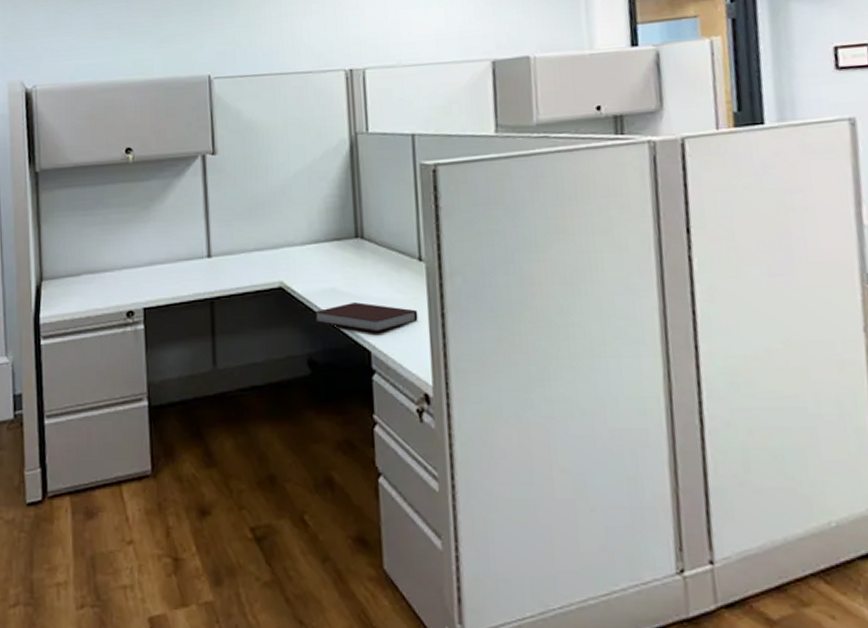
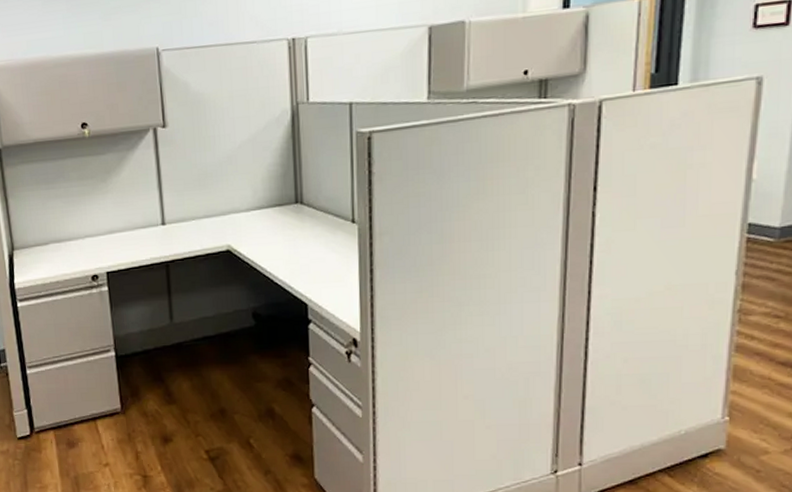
notebook: present [314,302,418,333] -> none [258,261,350,288]

